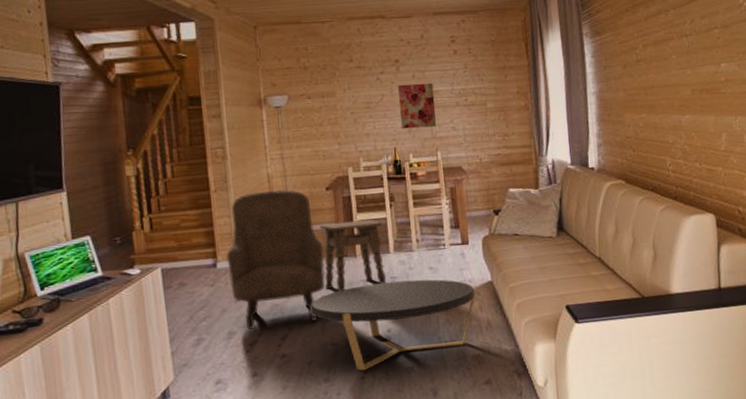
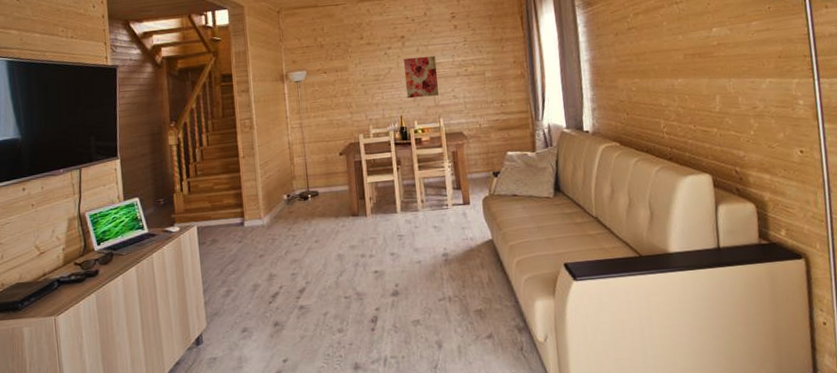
armchair: present [225,190,326,330] -> none [252,155,339,283]
coffee table: present [312,279,476,371] -> none [327,237,477,323]
side table: present [320,219,386,292] -> none [334,181,394,249]

